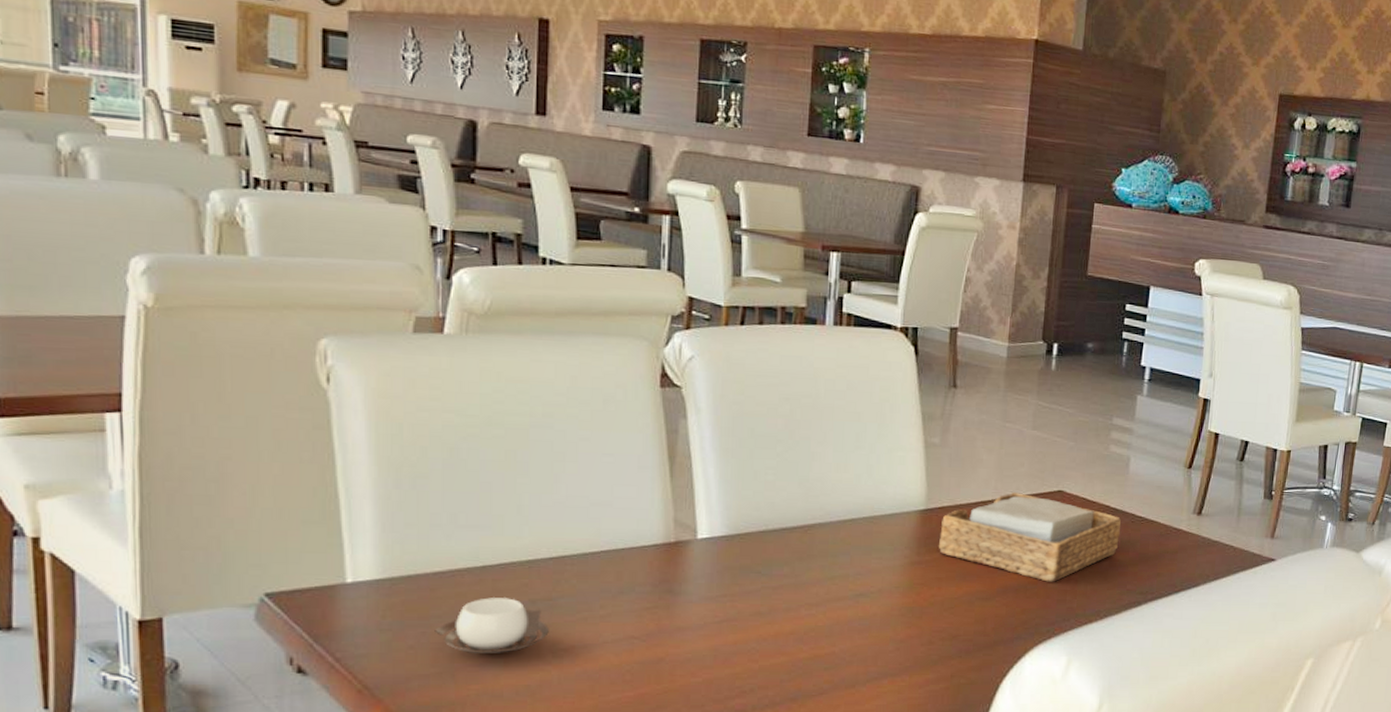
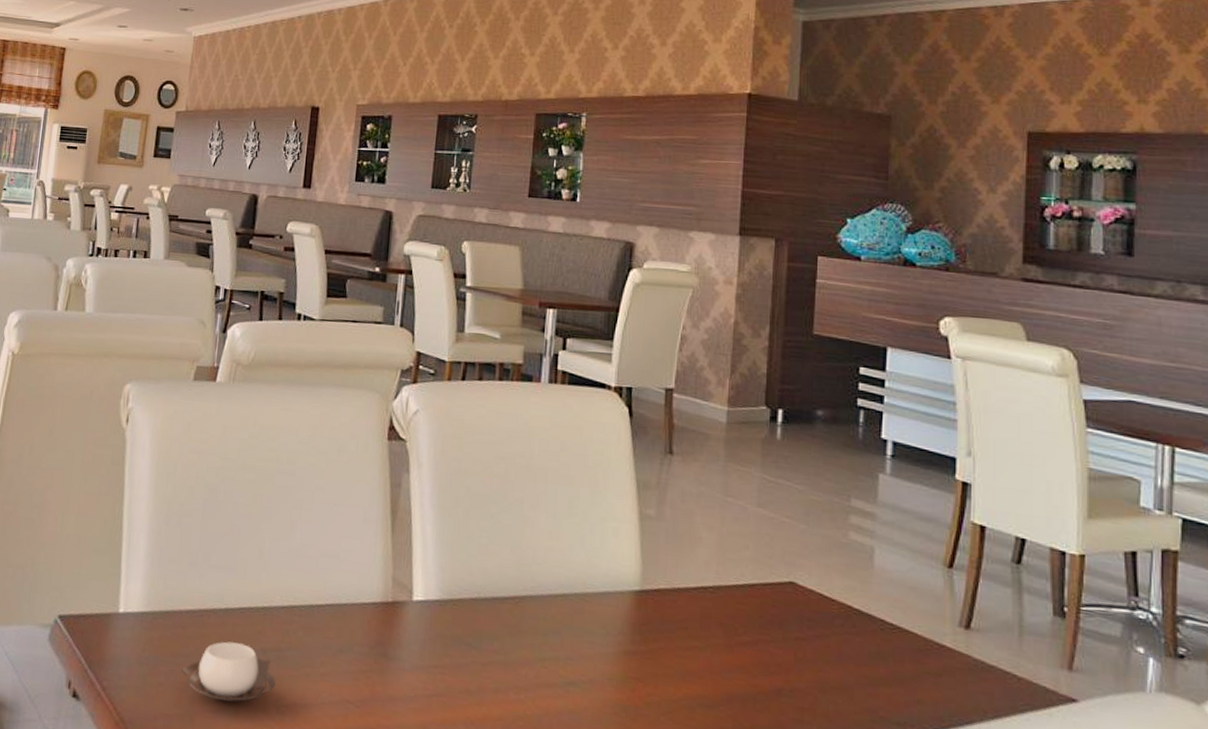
napkin holder: present [938,492,1121,582] -> none [654,579,868,696]

